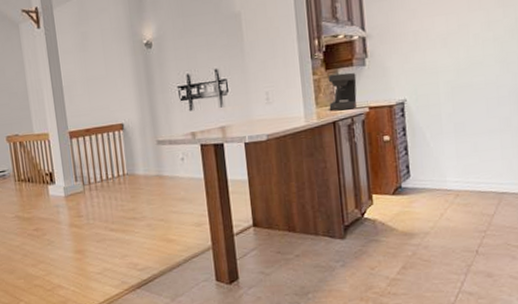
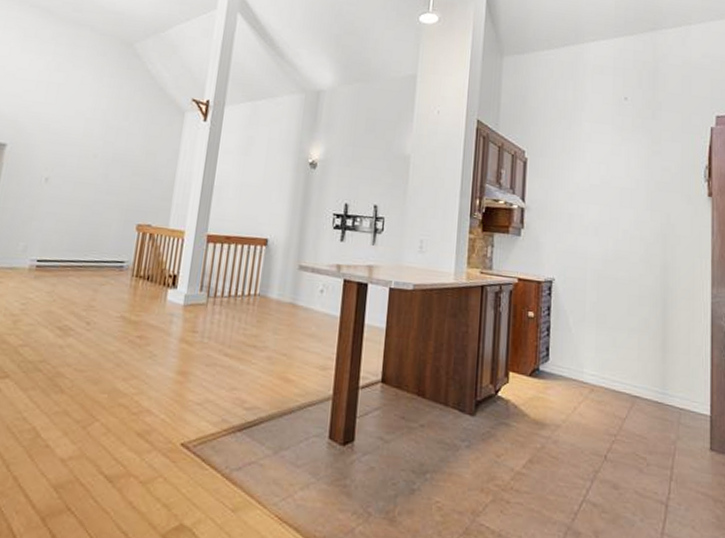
coffee maker: present [327,72,357,111] -> none [480,237,511,277]

